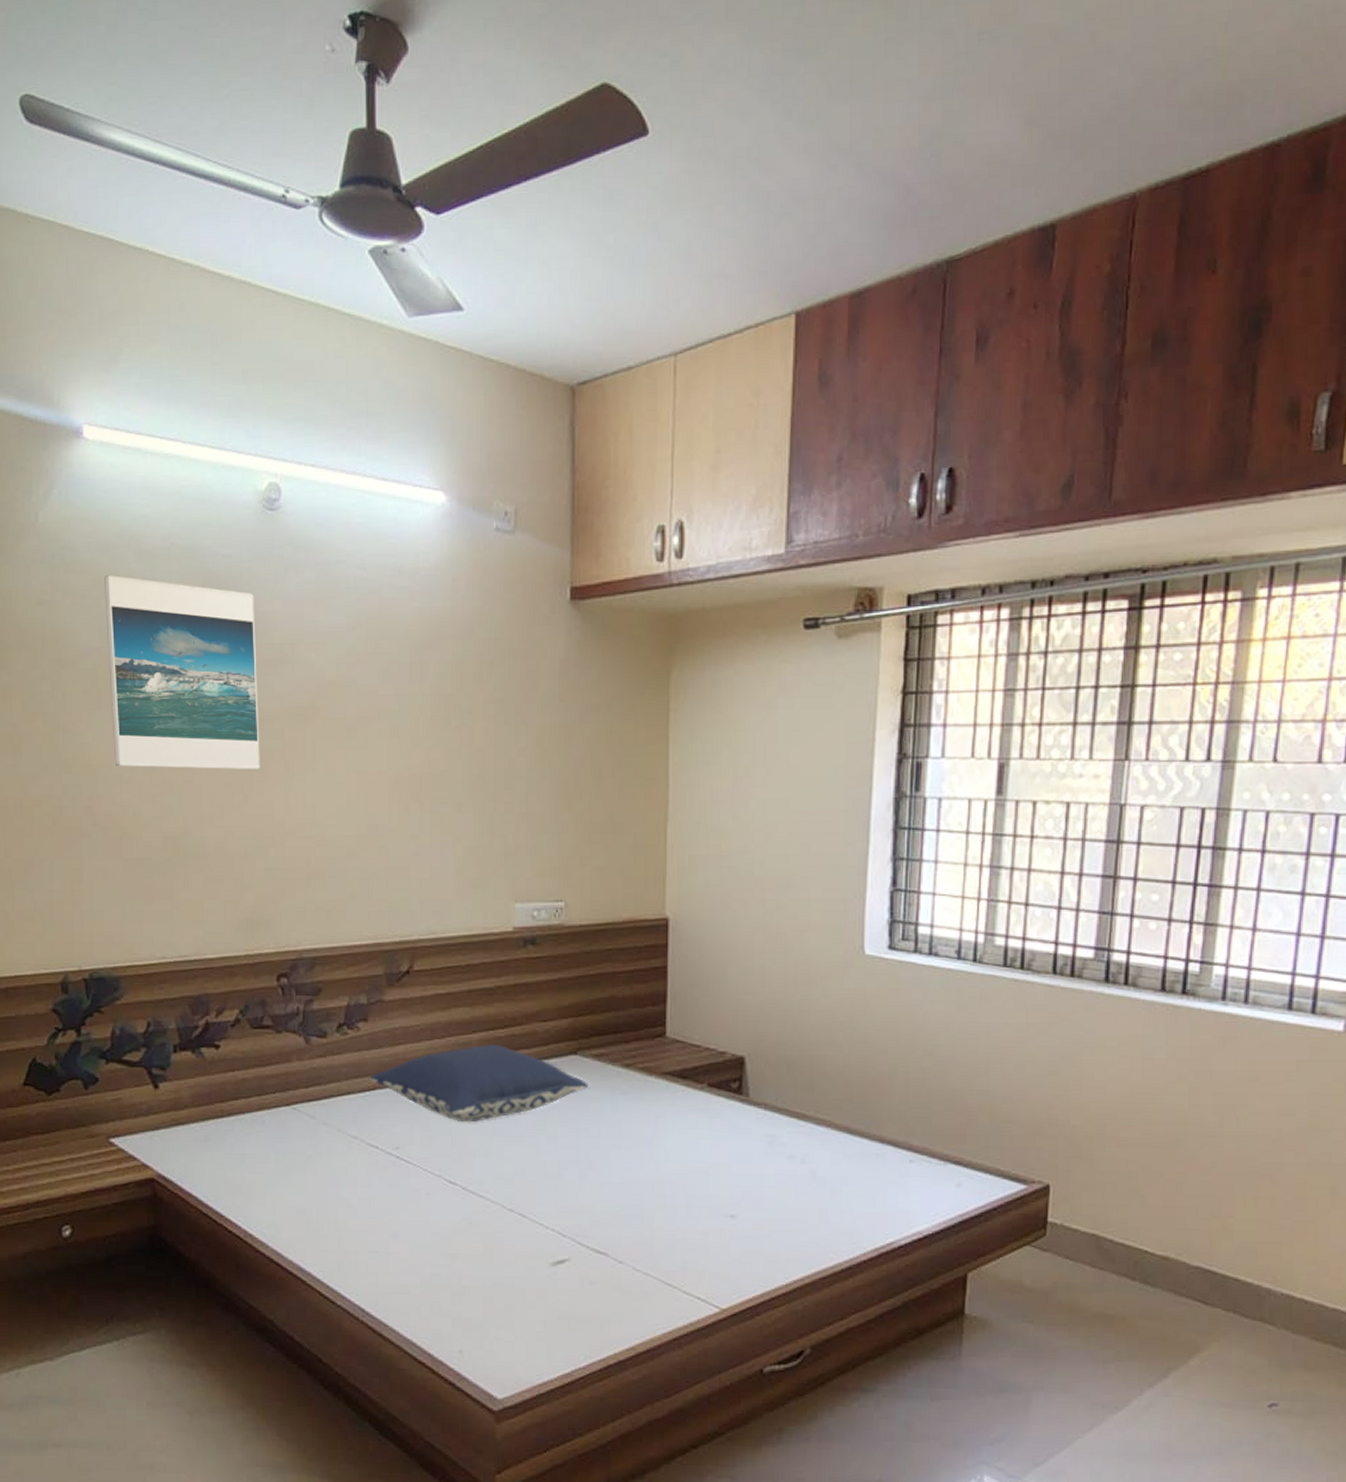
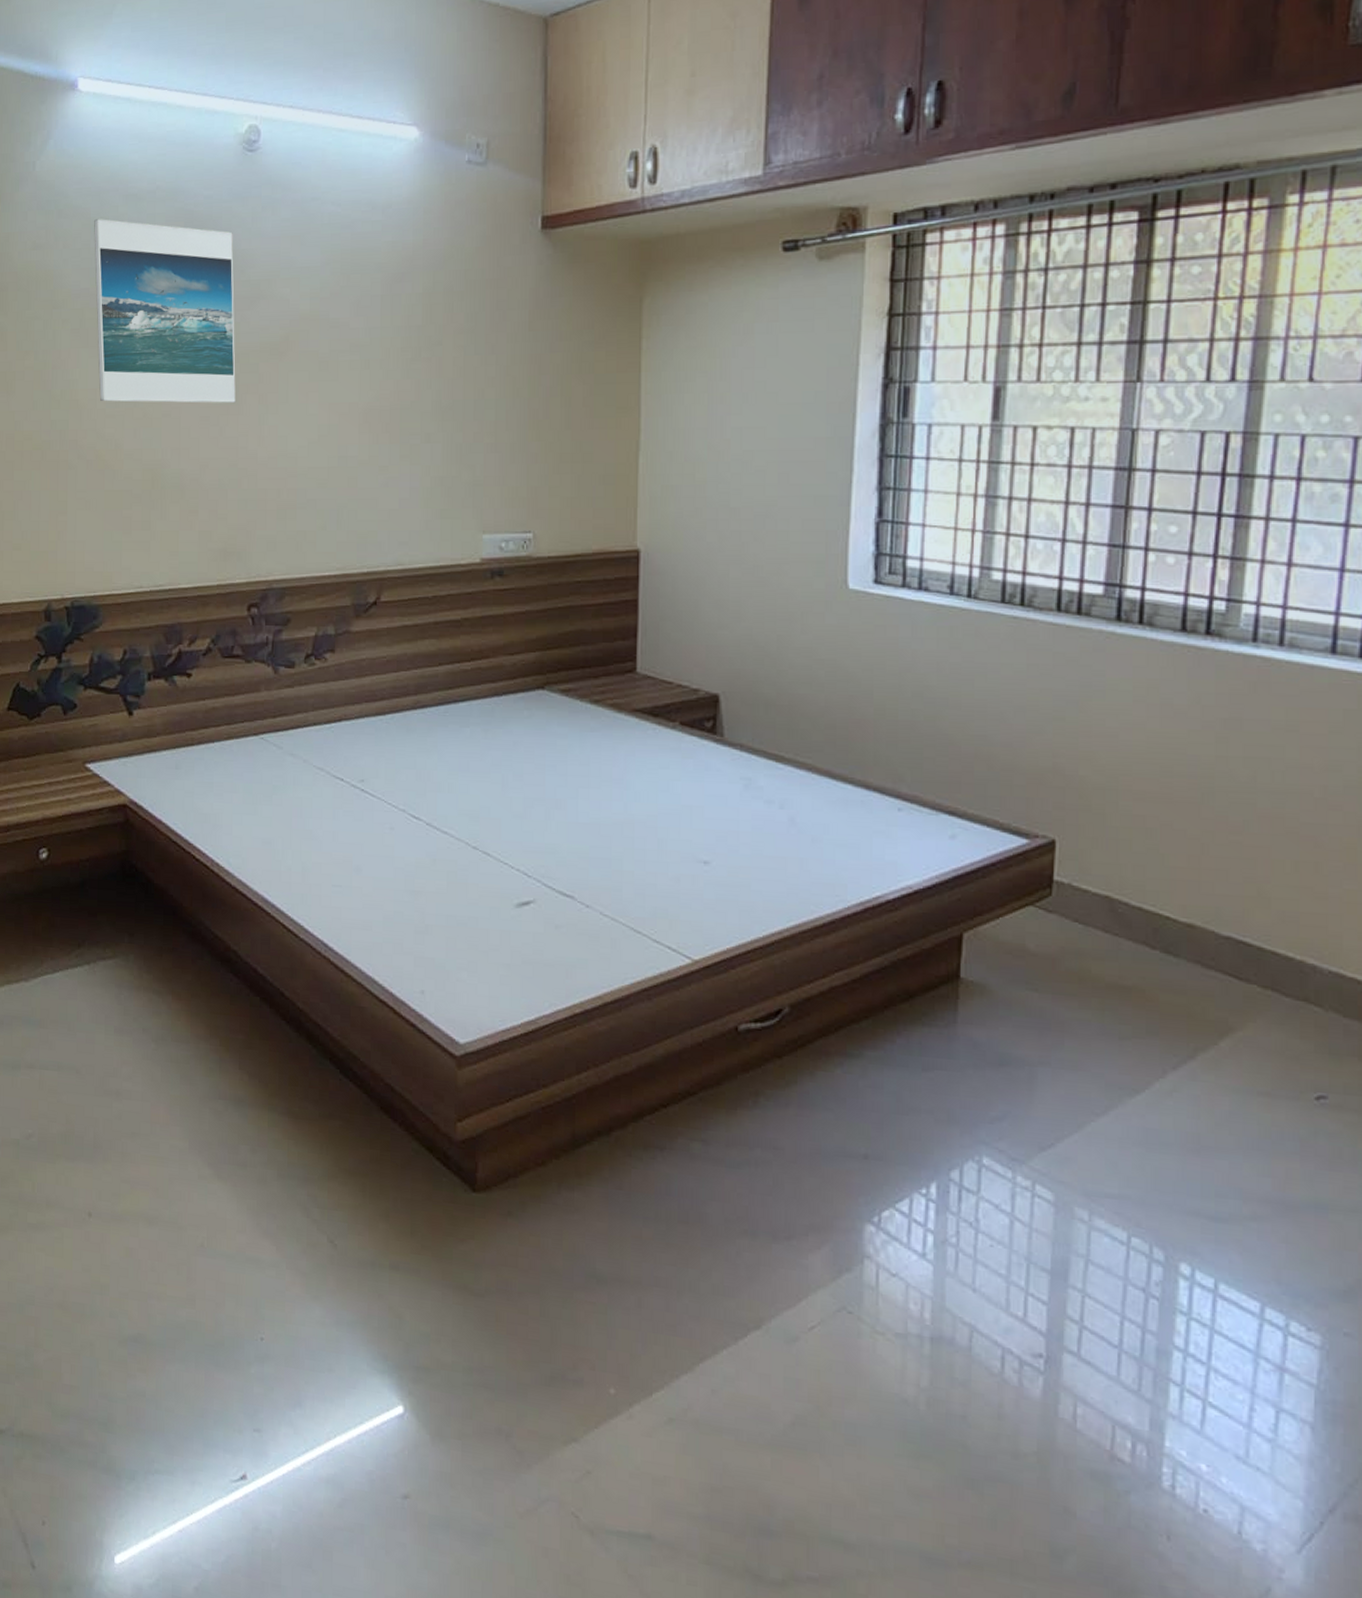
pillow: present [369,1044,588,1123] -> none [335,677,556,757]

